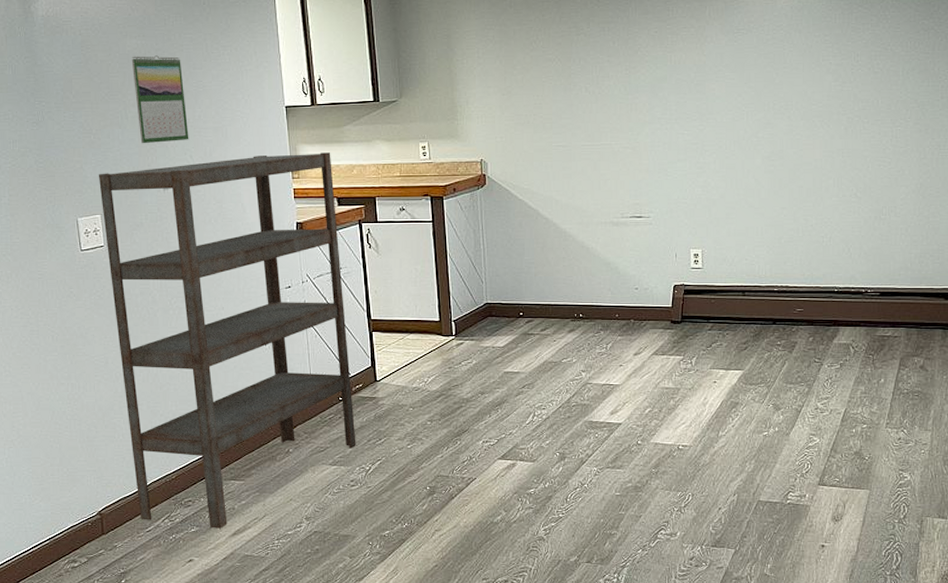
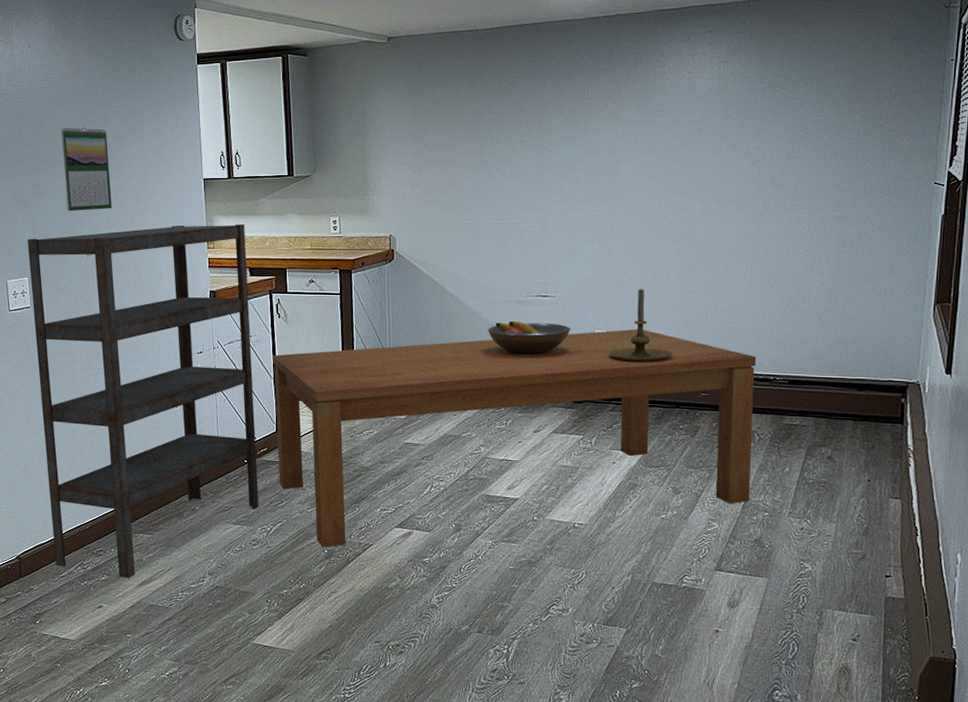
dining table: none [364,246,848,484] -> present [272,328,757,547]
fruit bowl: none [583,242,667,276] -> present [487,320,571,354]
candle holder: none [704,207,767,280] -> present [608,289,673,362]

